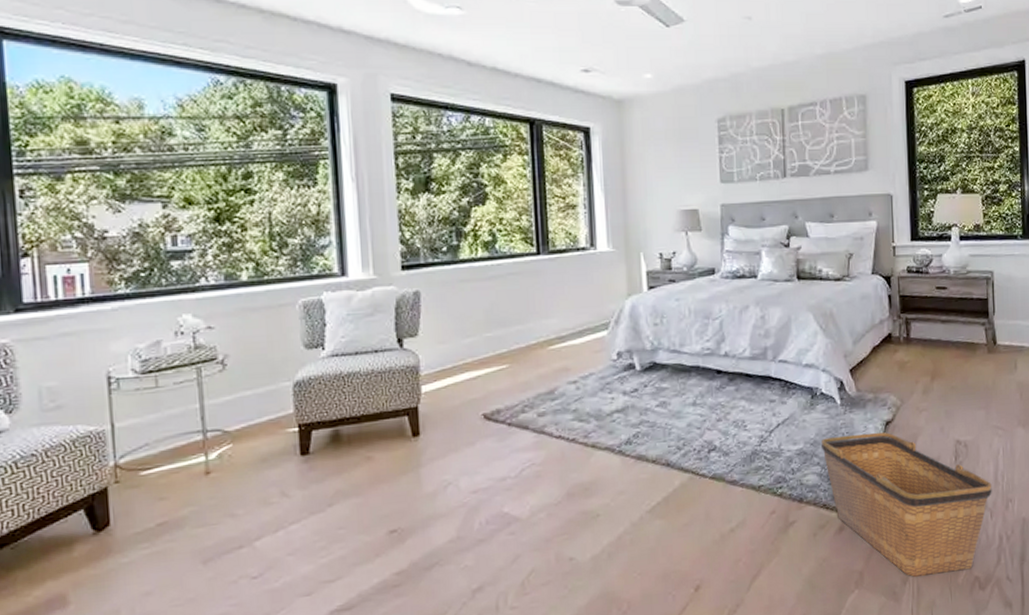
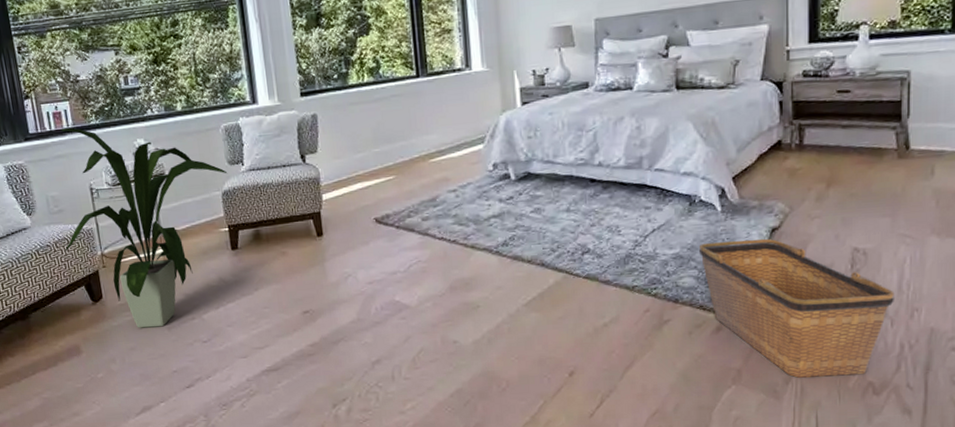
house plant: none [58,298,303,565] -> present [60,128,228,328]

